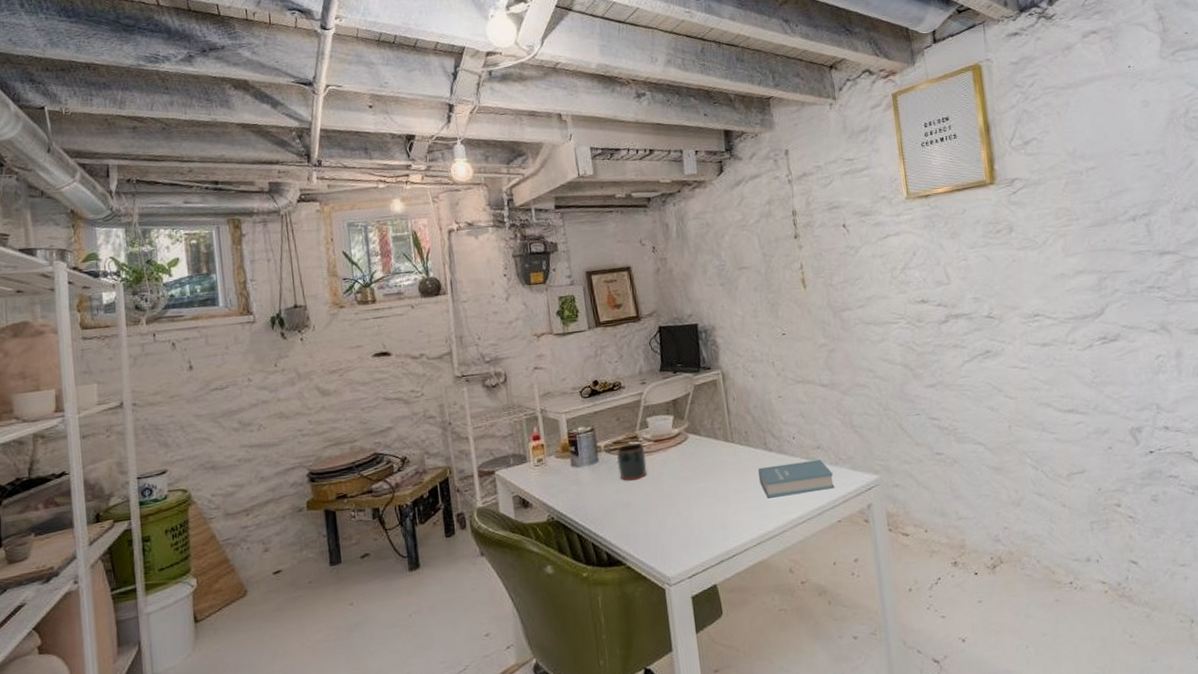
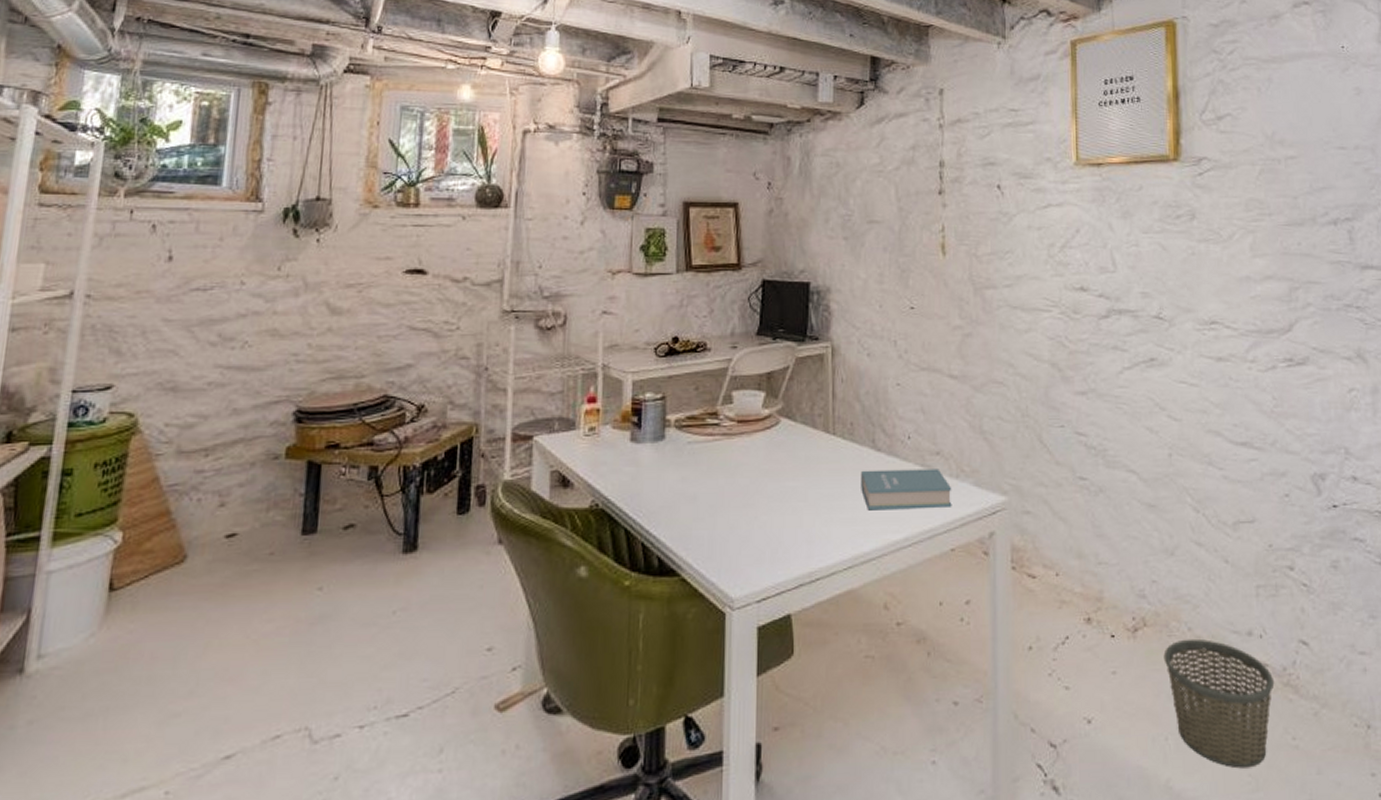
mug: present [616,443,647,481] -> none [687,421,725,468]
basket: none [1019,568,1112,663] -> present [1163,638,1275,768]

